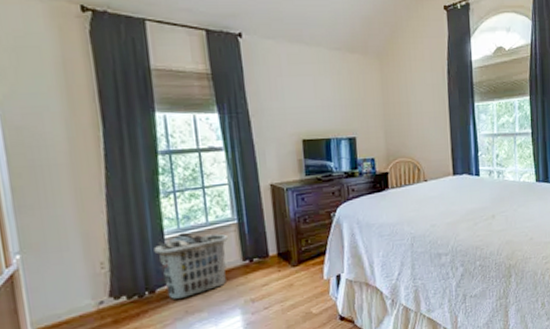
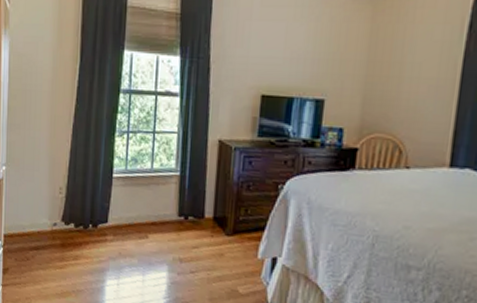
clothes hamper: present [154,232,228,300] -> none [102,174,168,240]

